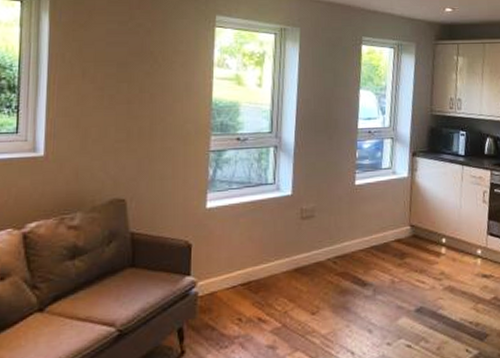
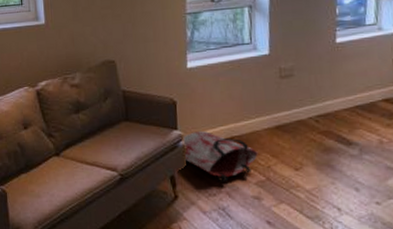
bag: none [196,275,275,332] -> present [183,130,258,182]

